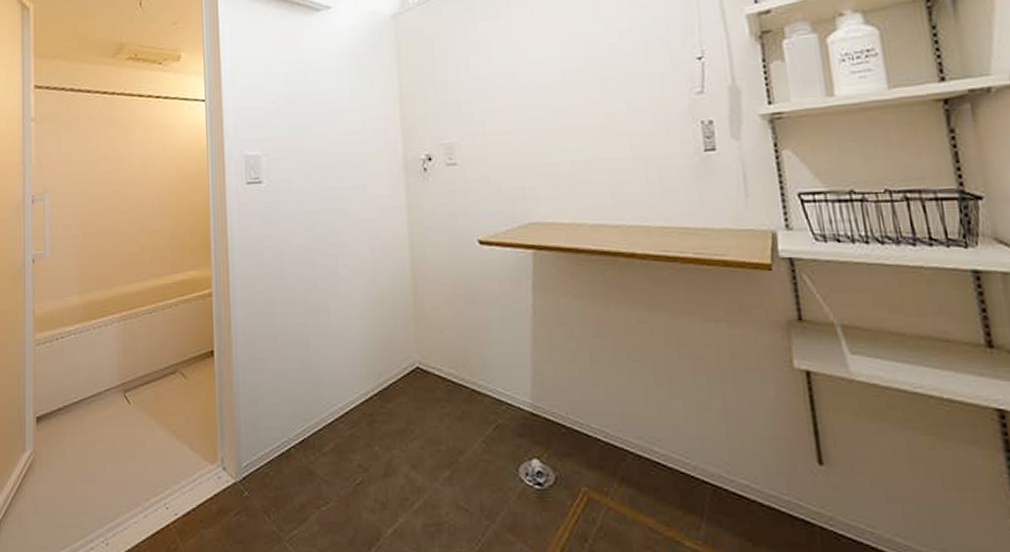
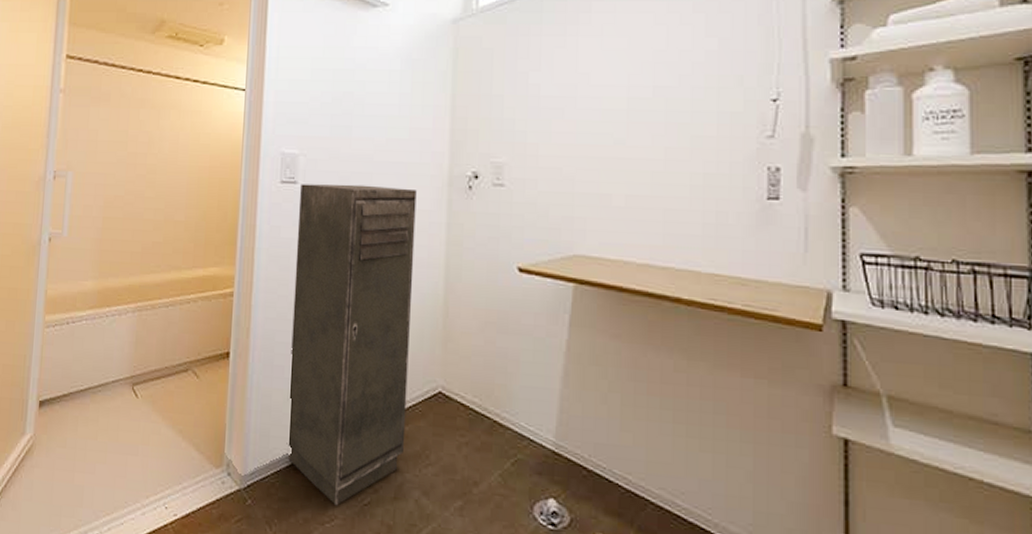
storage cabinet: none [266,176,390,488] -> present [286,184,417,506]

